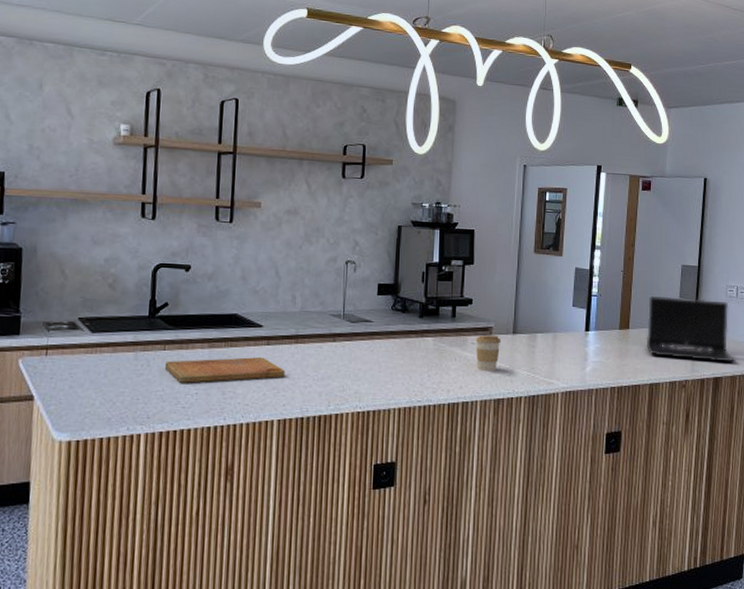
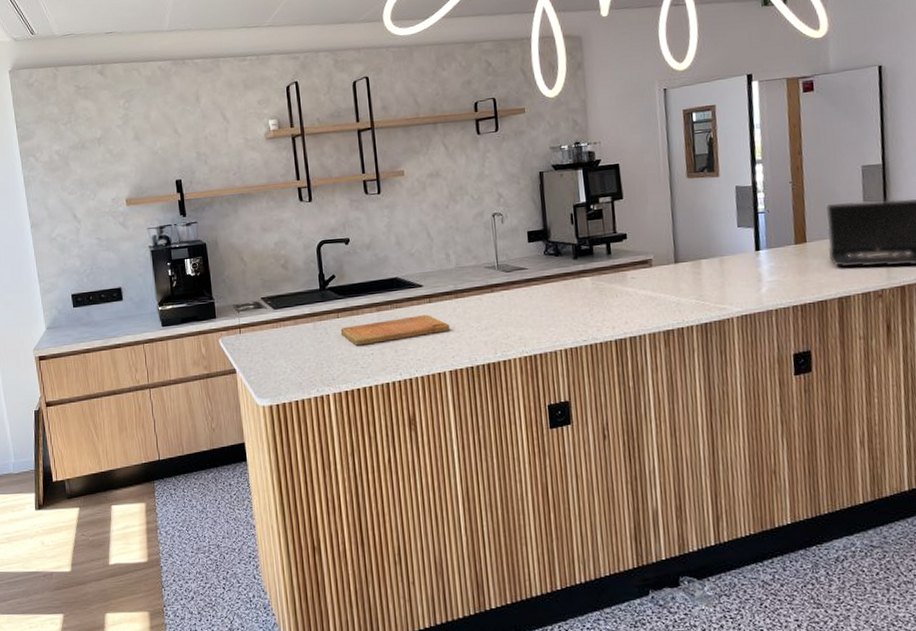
coffee cup: present [475,335,501,372] -> none [635,267,663,305]

